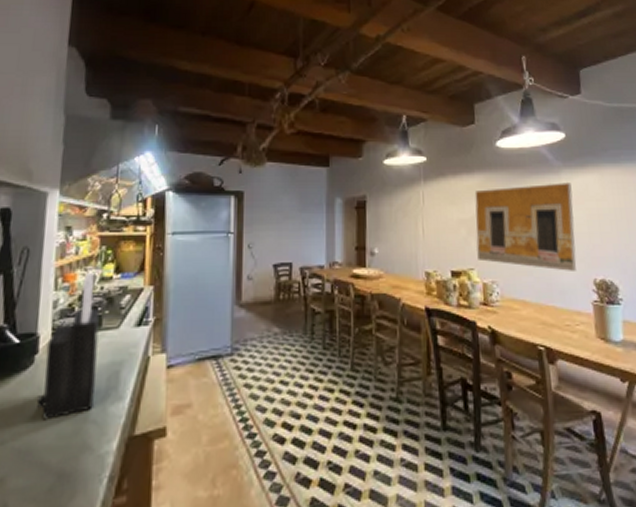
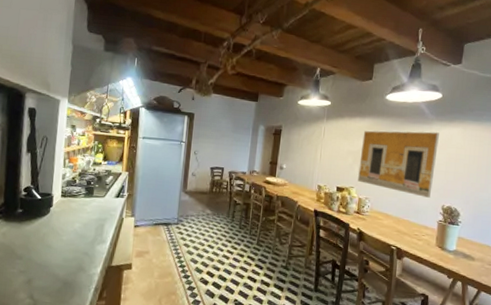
knife block: present [37,273,100,420] -> none [52,158,93,249]

